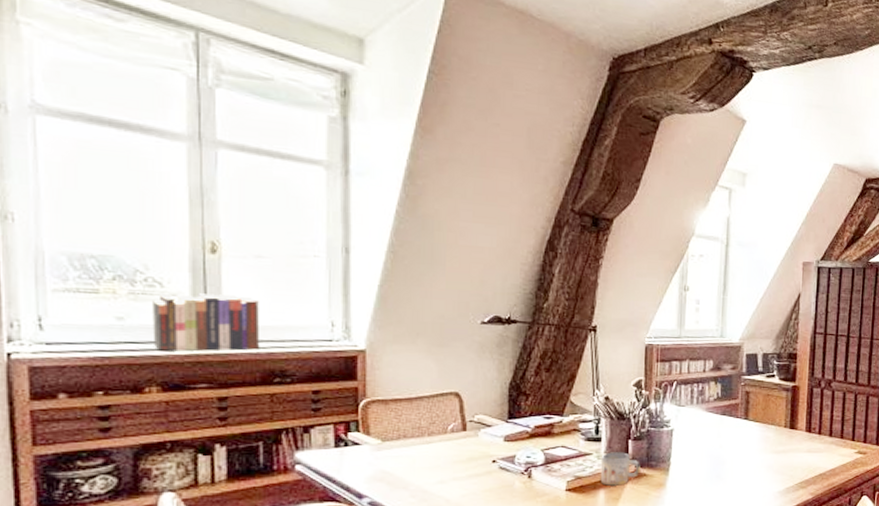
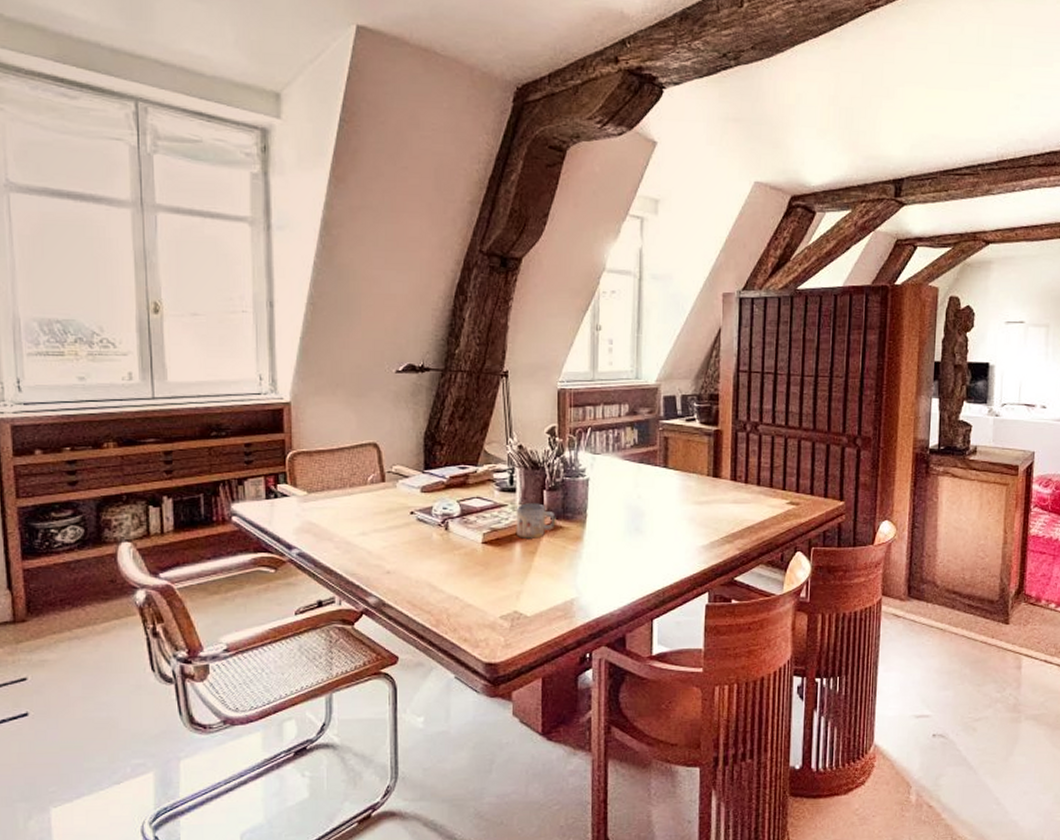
books: present [153,293,260,352] -> none [107,352,198,408]

